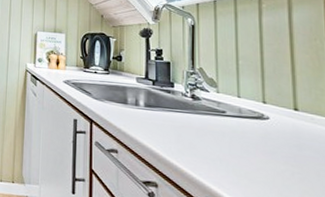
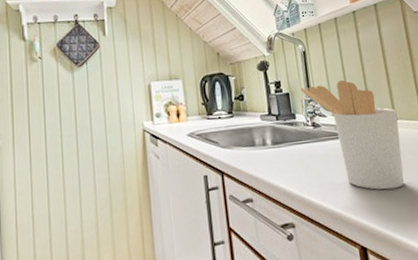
utensil holder: none [183,59,299,182] -> present [300,79,404,190]

